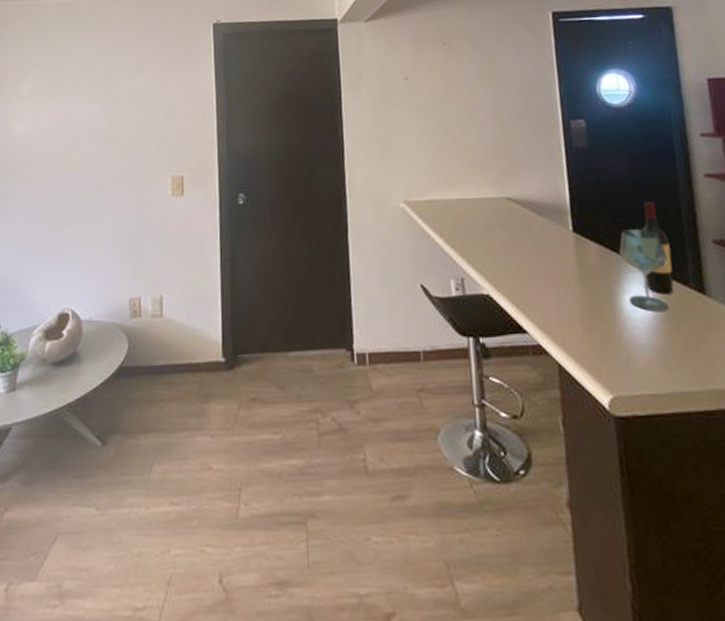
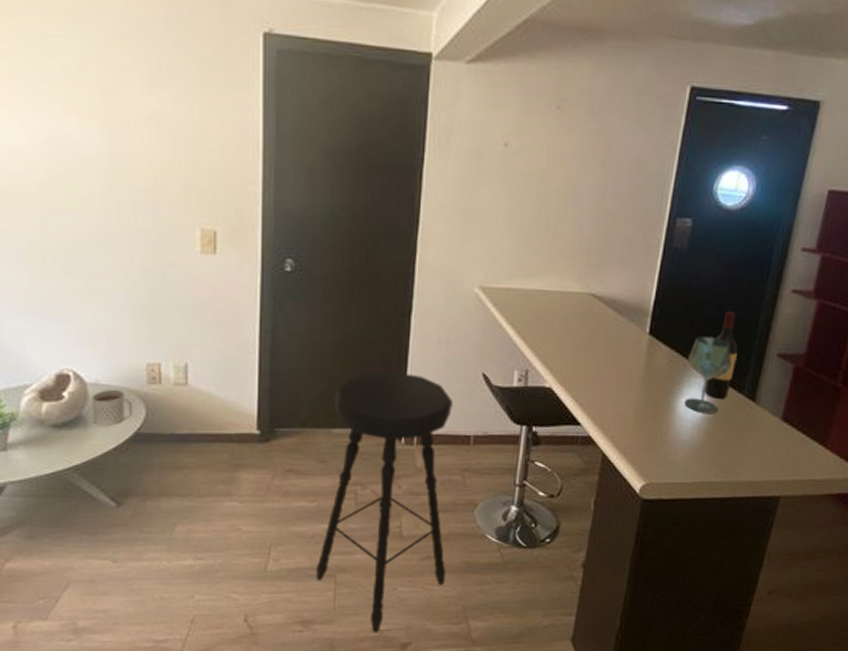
mug: none [85,324,118,363] -> present [91,389,133,427]
music stool: none [286,289,421,599] -> present [316,371,453,633]

